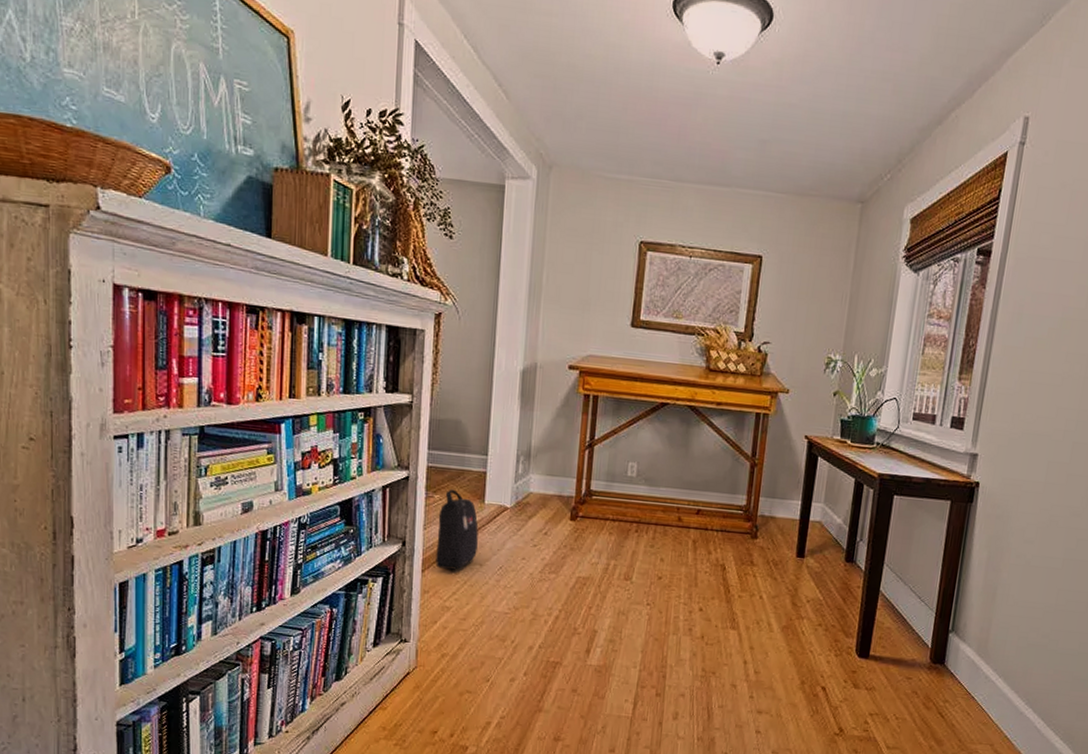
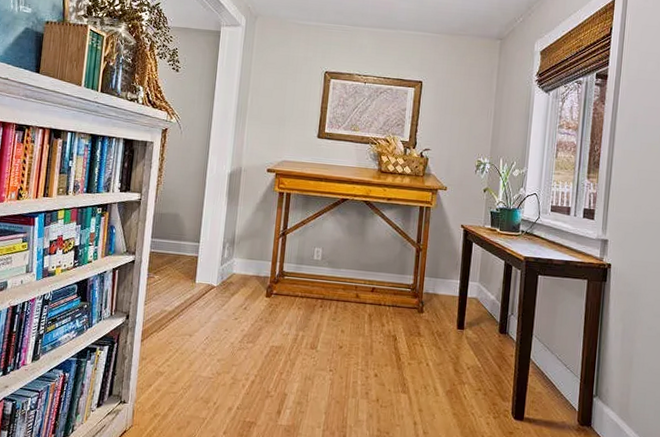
backpack: present [435,489,479,570] -> none [153,270,190,340]

